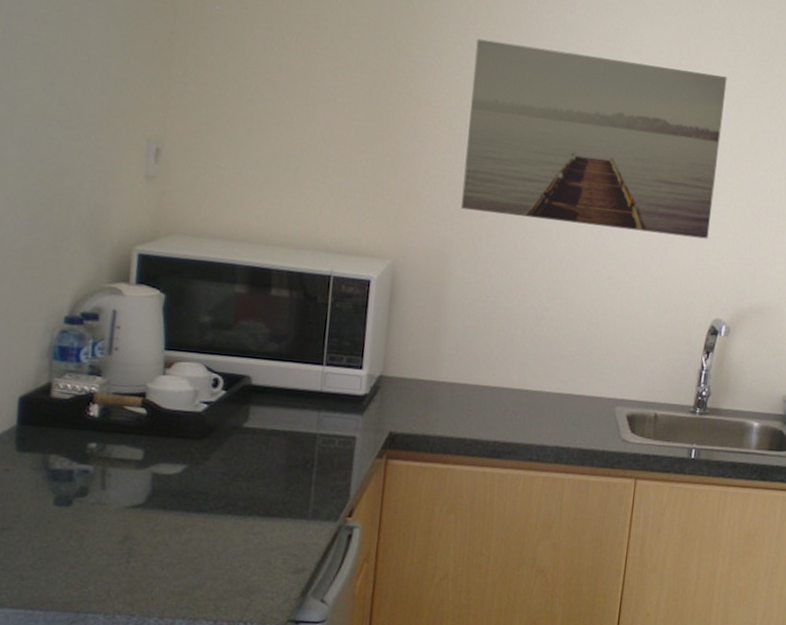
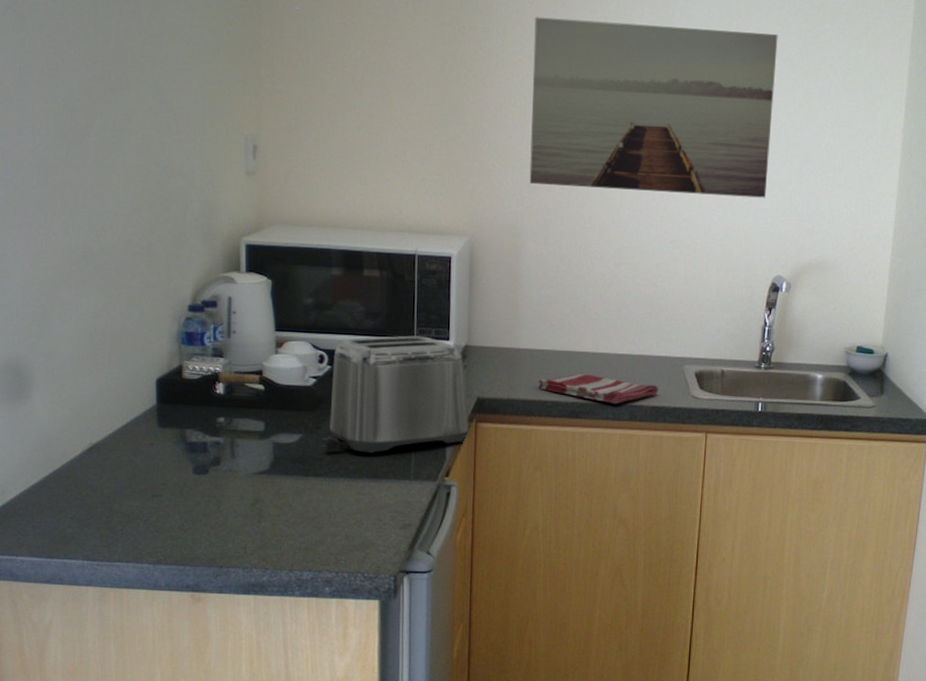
toaster: none [208,361,381,489] -> present [321,335,470,454]
dish towel: none [457,410,588,446] -> present [538,373,659,405]

